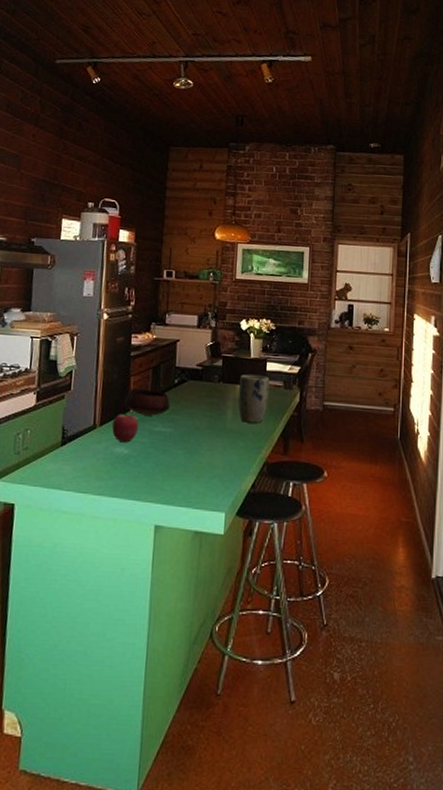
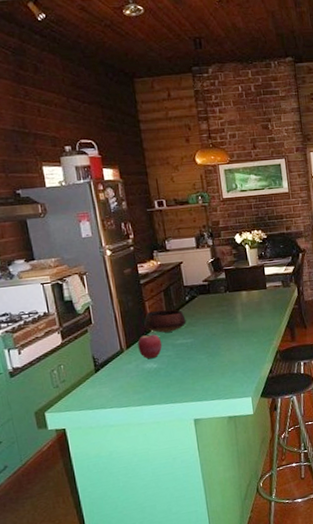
plant pot: present [238,374,270,423] -> none [243,279,272,322]

